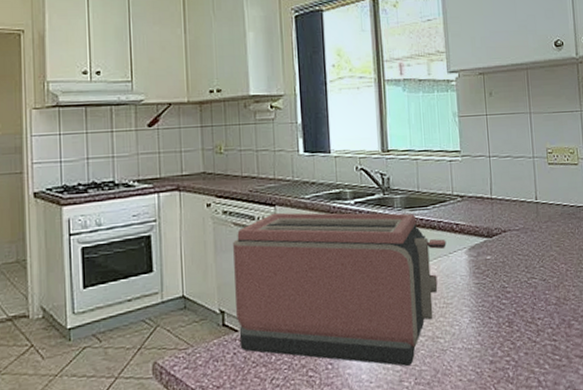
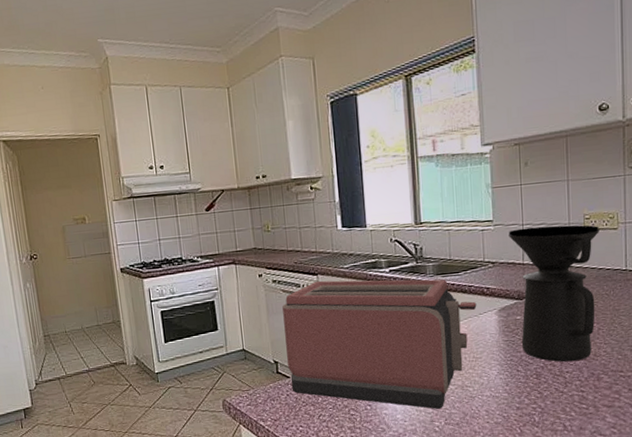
coffee maker: none [476,158,563,307] -> present [508,225,599,362]

